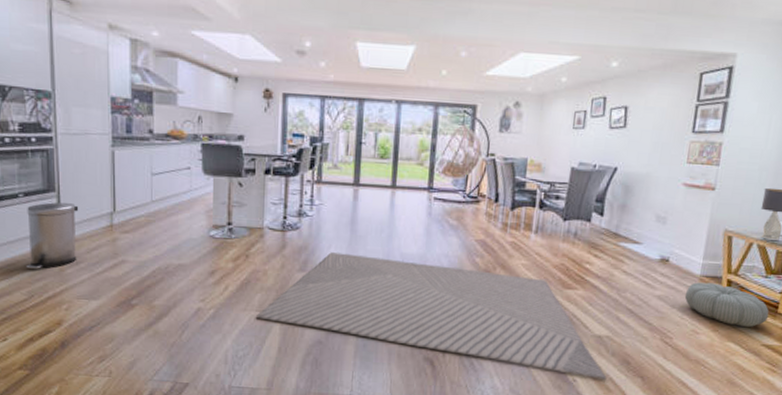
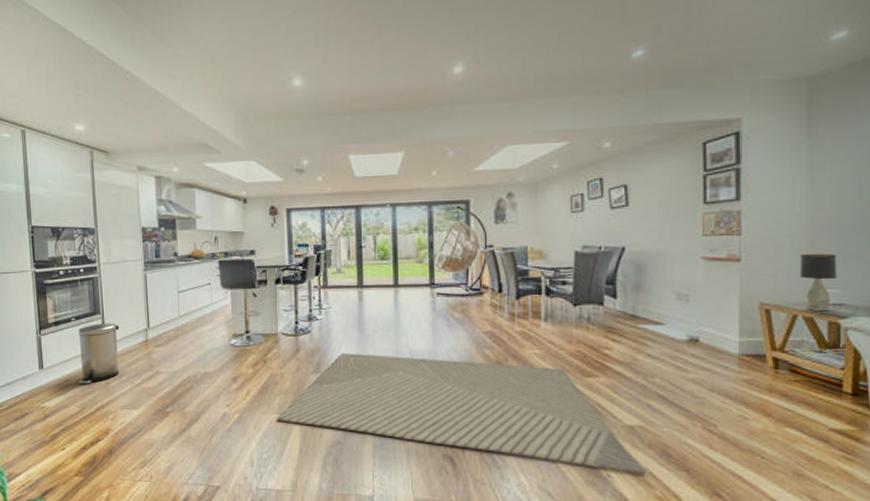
pouf: present [684,282,769,327] -> none [724,362,832,409]

